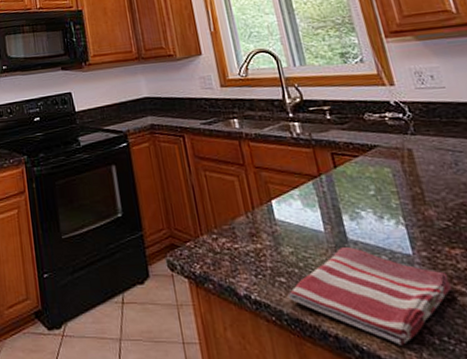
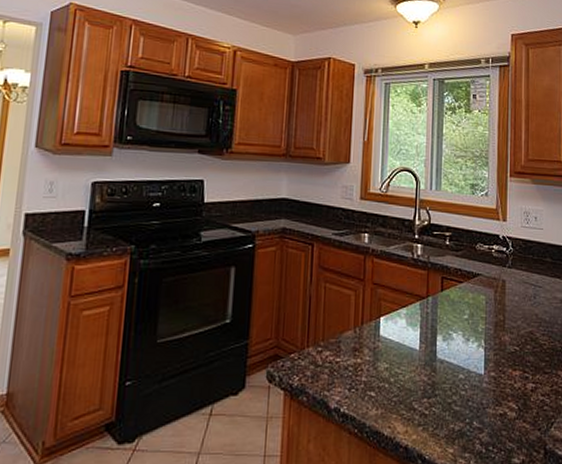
dish towel: present [287,247,453,345] -> none [373,366,507,454]

